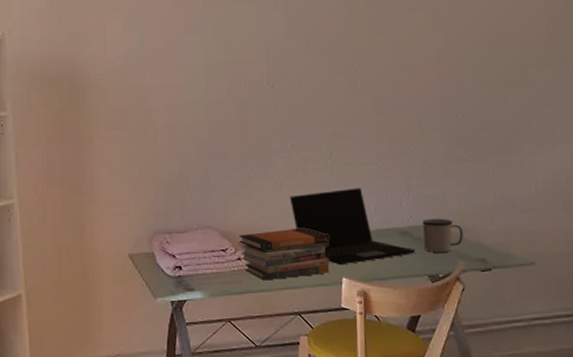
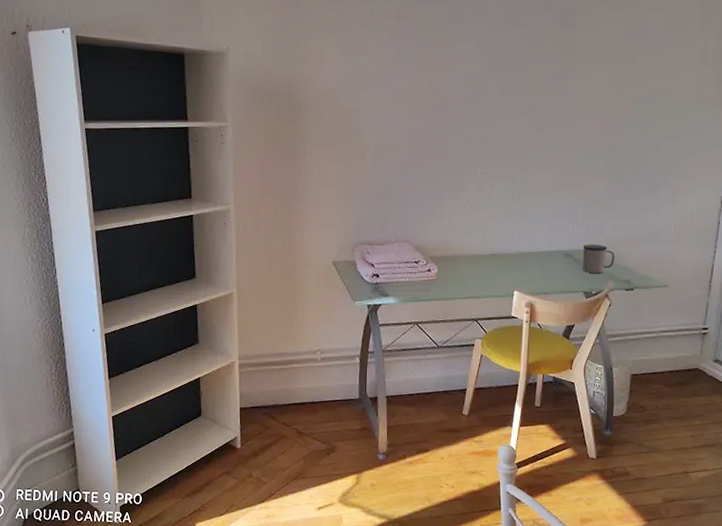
book stack: present [239,227,329,281] -> none [430,246,506,290]
laptop: present [289,187,415,266] -> none [476,214,575,280]

